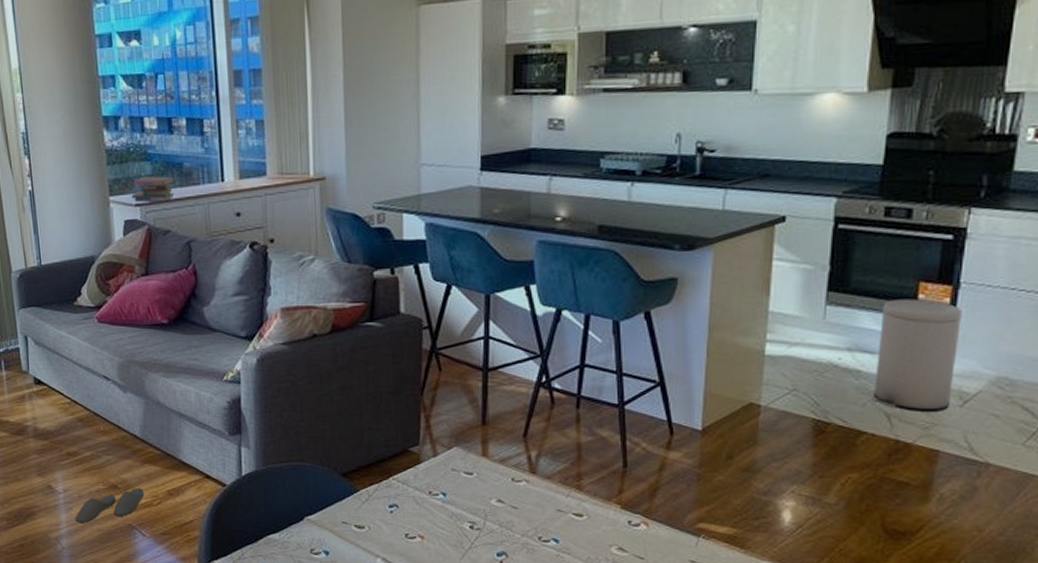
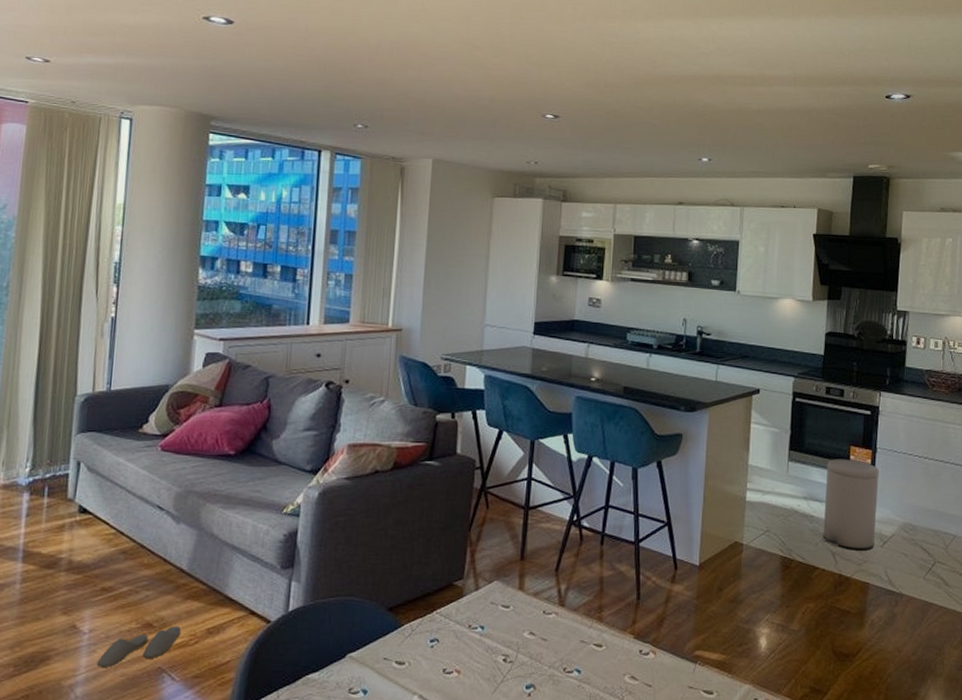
books: present [131,176,174,202] -> none [216,314,261,339]

